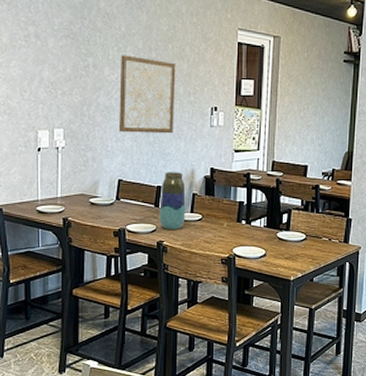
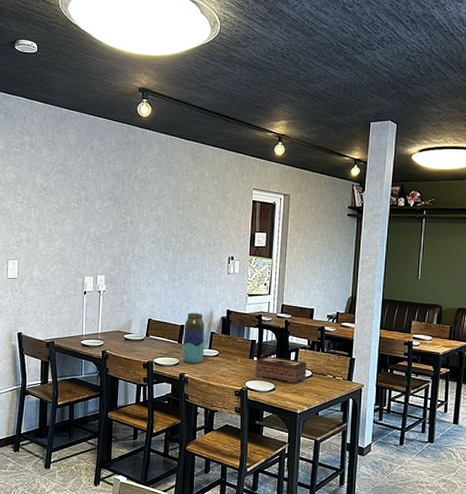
wall art: present [119,55,176,134] -> none [150,213,199,280]
tissue box: none [243,219,300,248] -> present [255,356,307,384]

